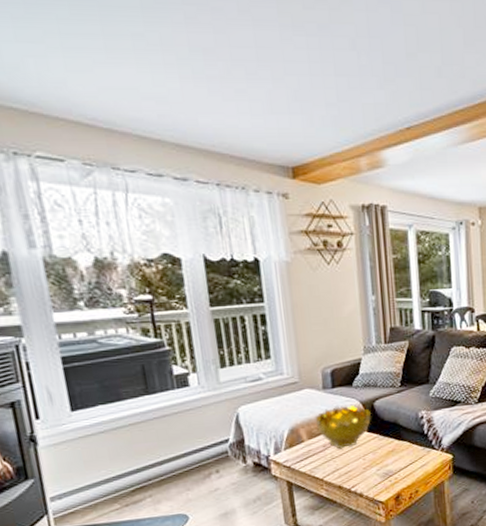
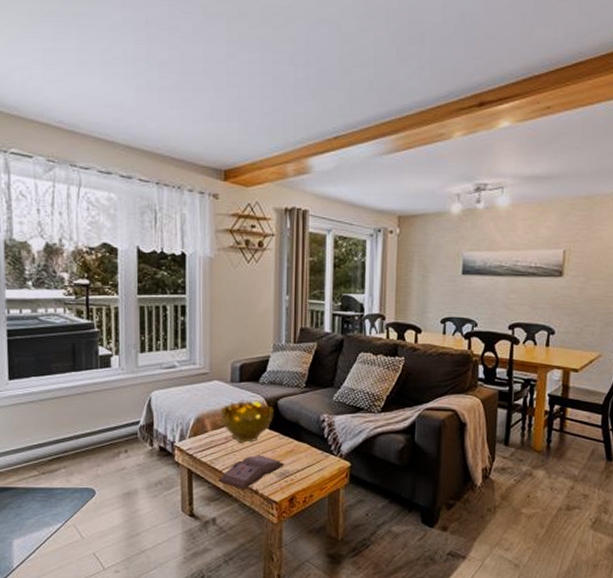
hardback book: none [320,458,386,495] -> present [218,455,284,491]

